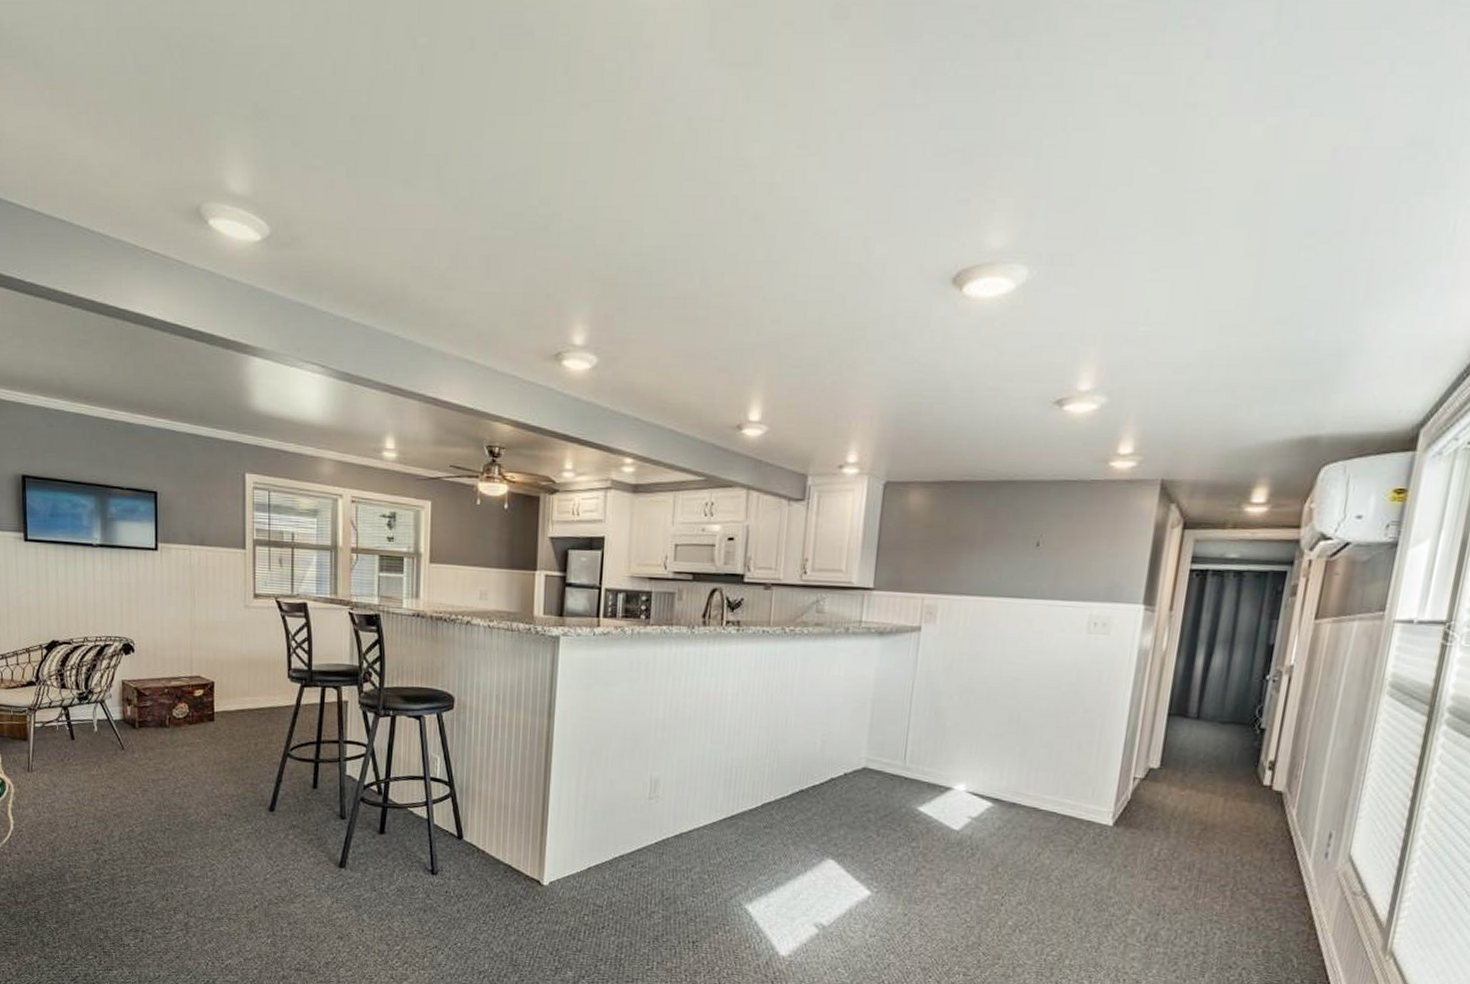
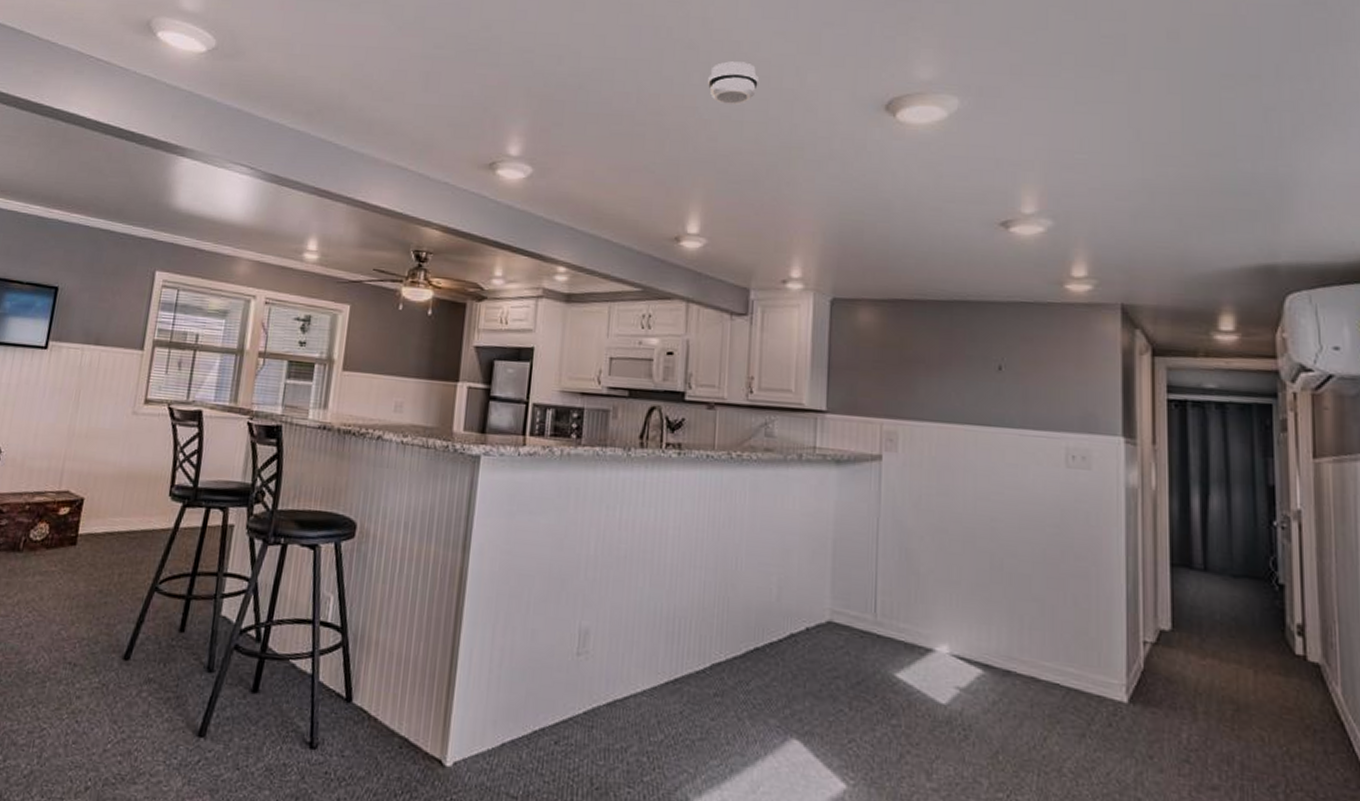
smoke detector: none [773,234,825,282] -> present [708,61,758,105]

